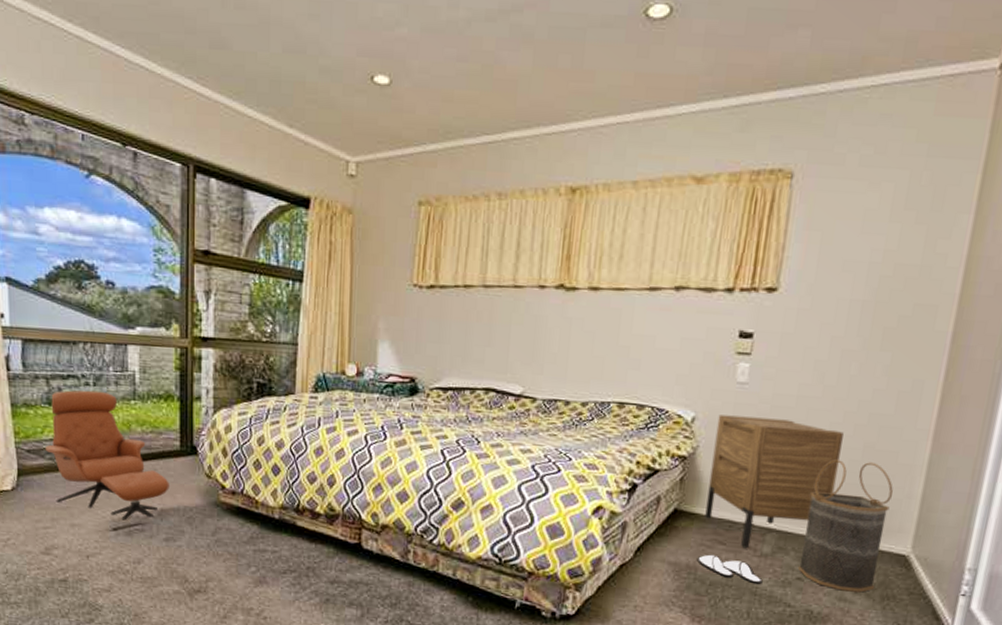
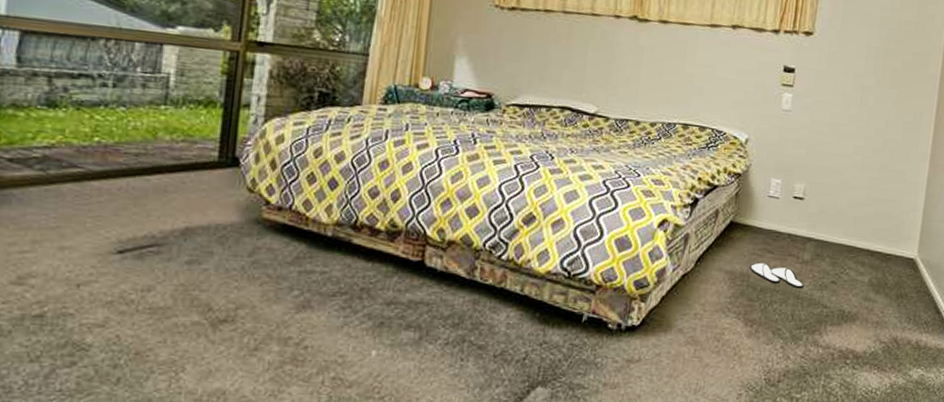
armchair: present [45,390,169,521] -> none [34,91,200,242]
nightstand: present [705,414,844,549] -> none [756,137,865,257]
basket: present [797,459,893,593] -> none [832,177,903,292]

